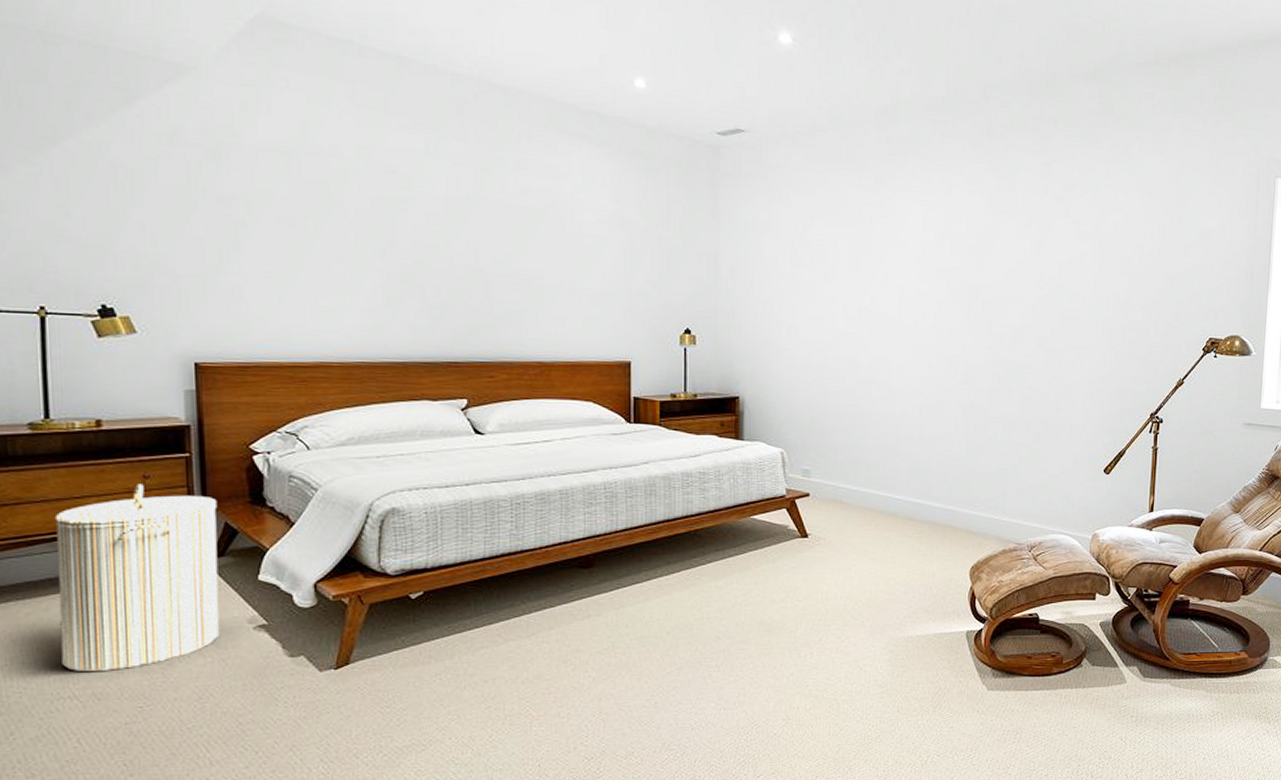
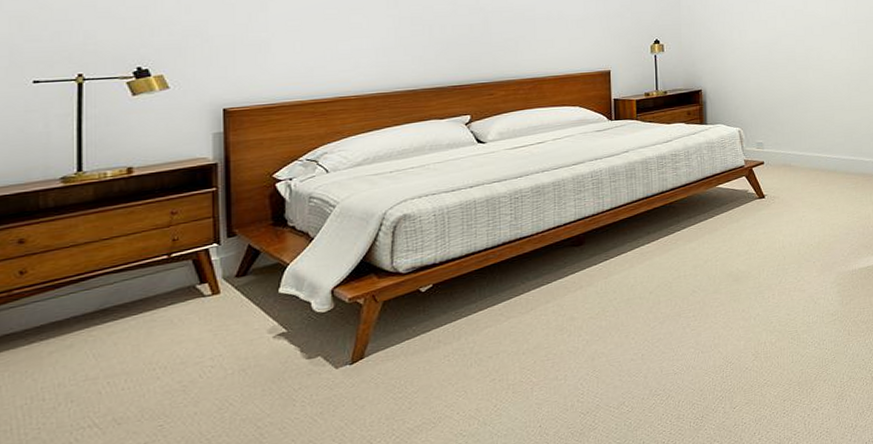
laundry hamper: present [54,484,219,673] -> none [82,220,241,401]

